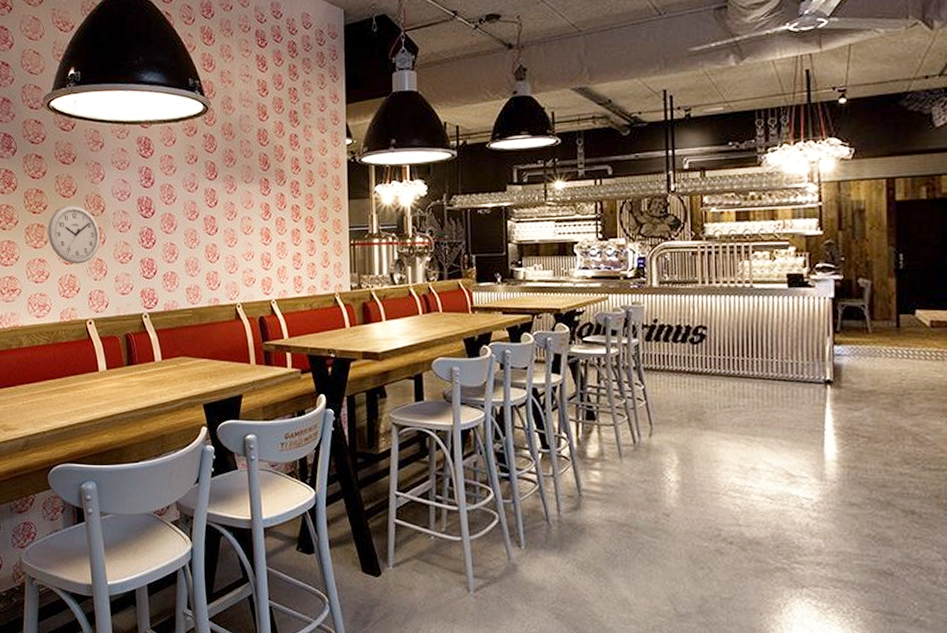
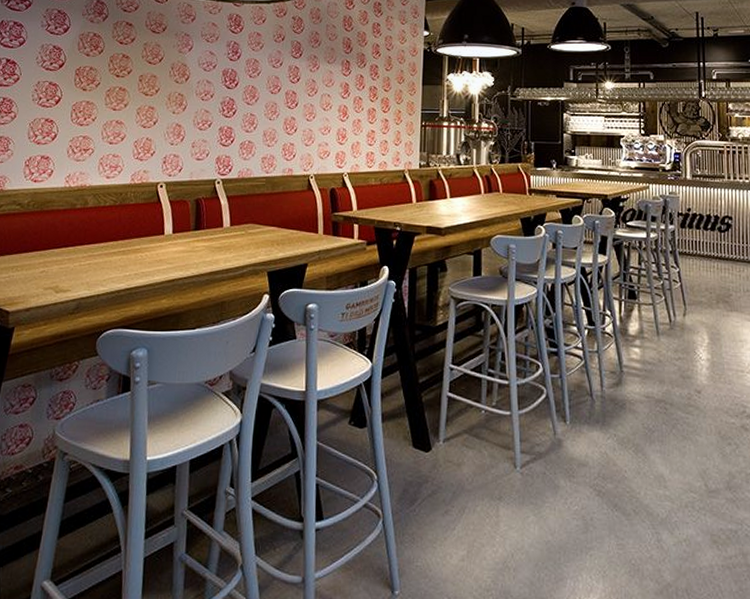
wall clock: present [48,205,101,264] -> none [128,72,182,128]

